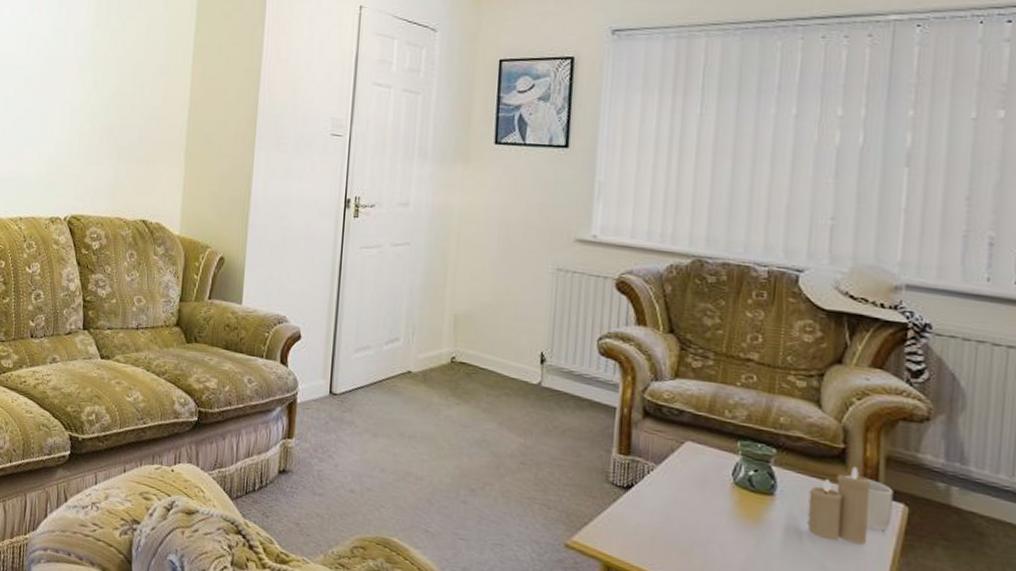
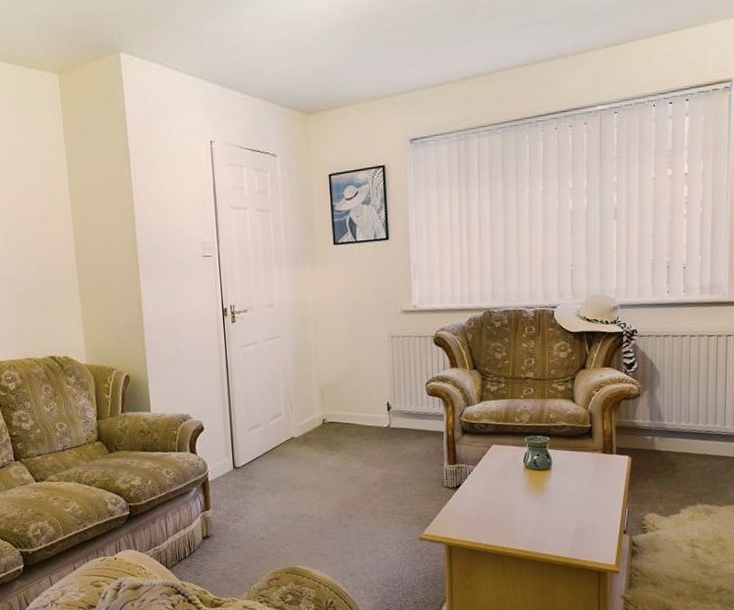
candle: present [807,467,871,545] -> none [572,438,608,492]
mug: present [845,475,894,532] -> none [593,444,622,478]

